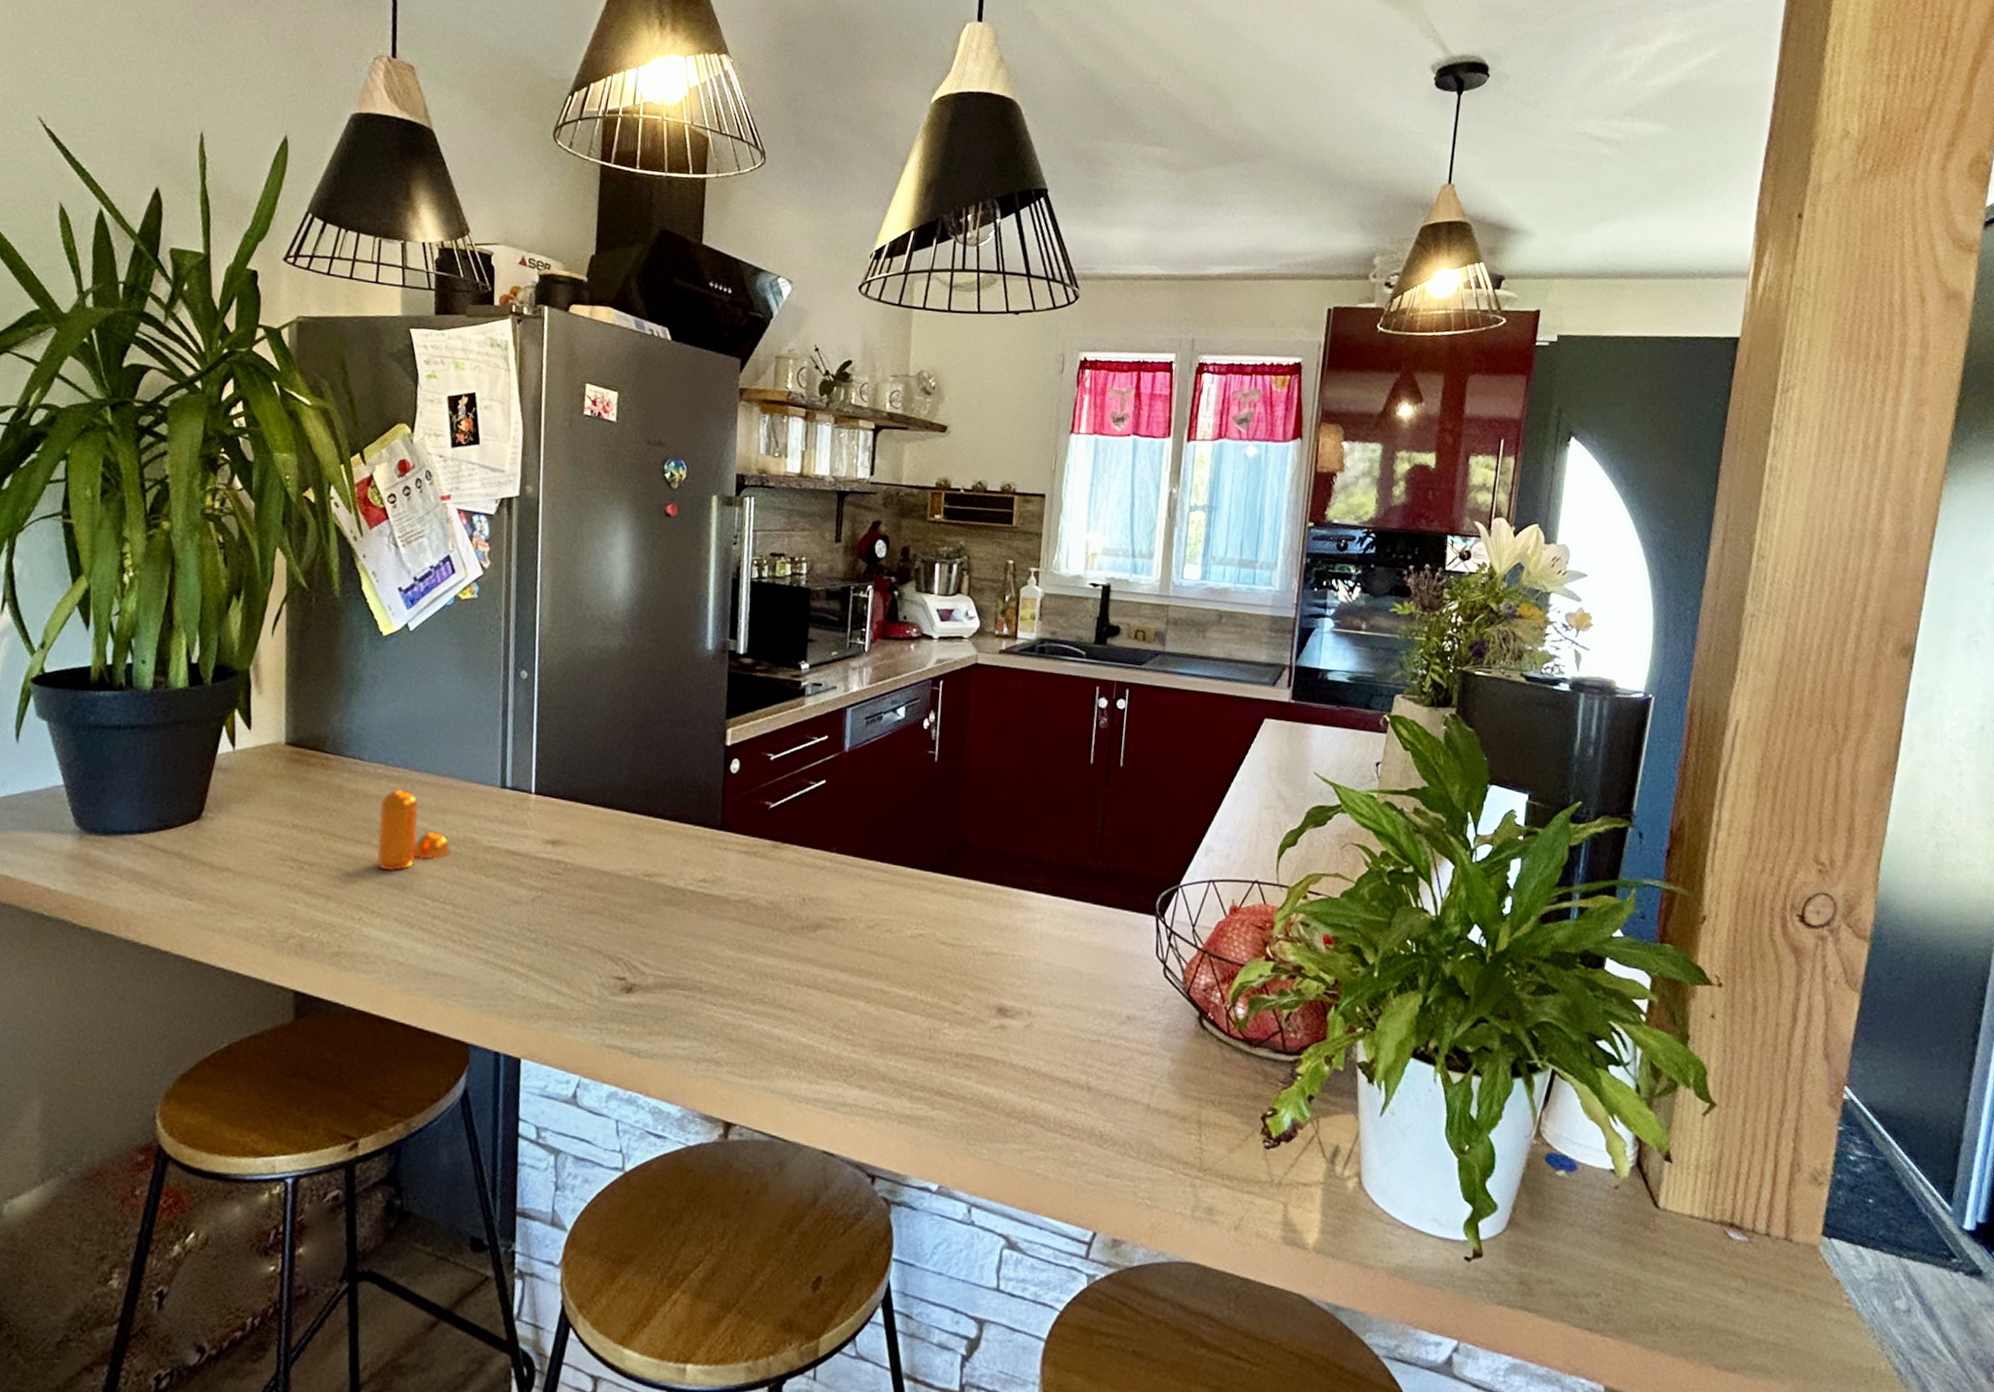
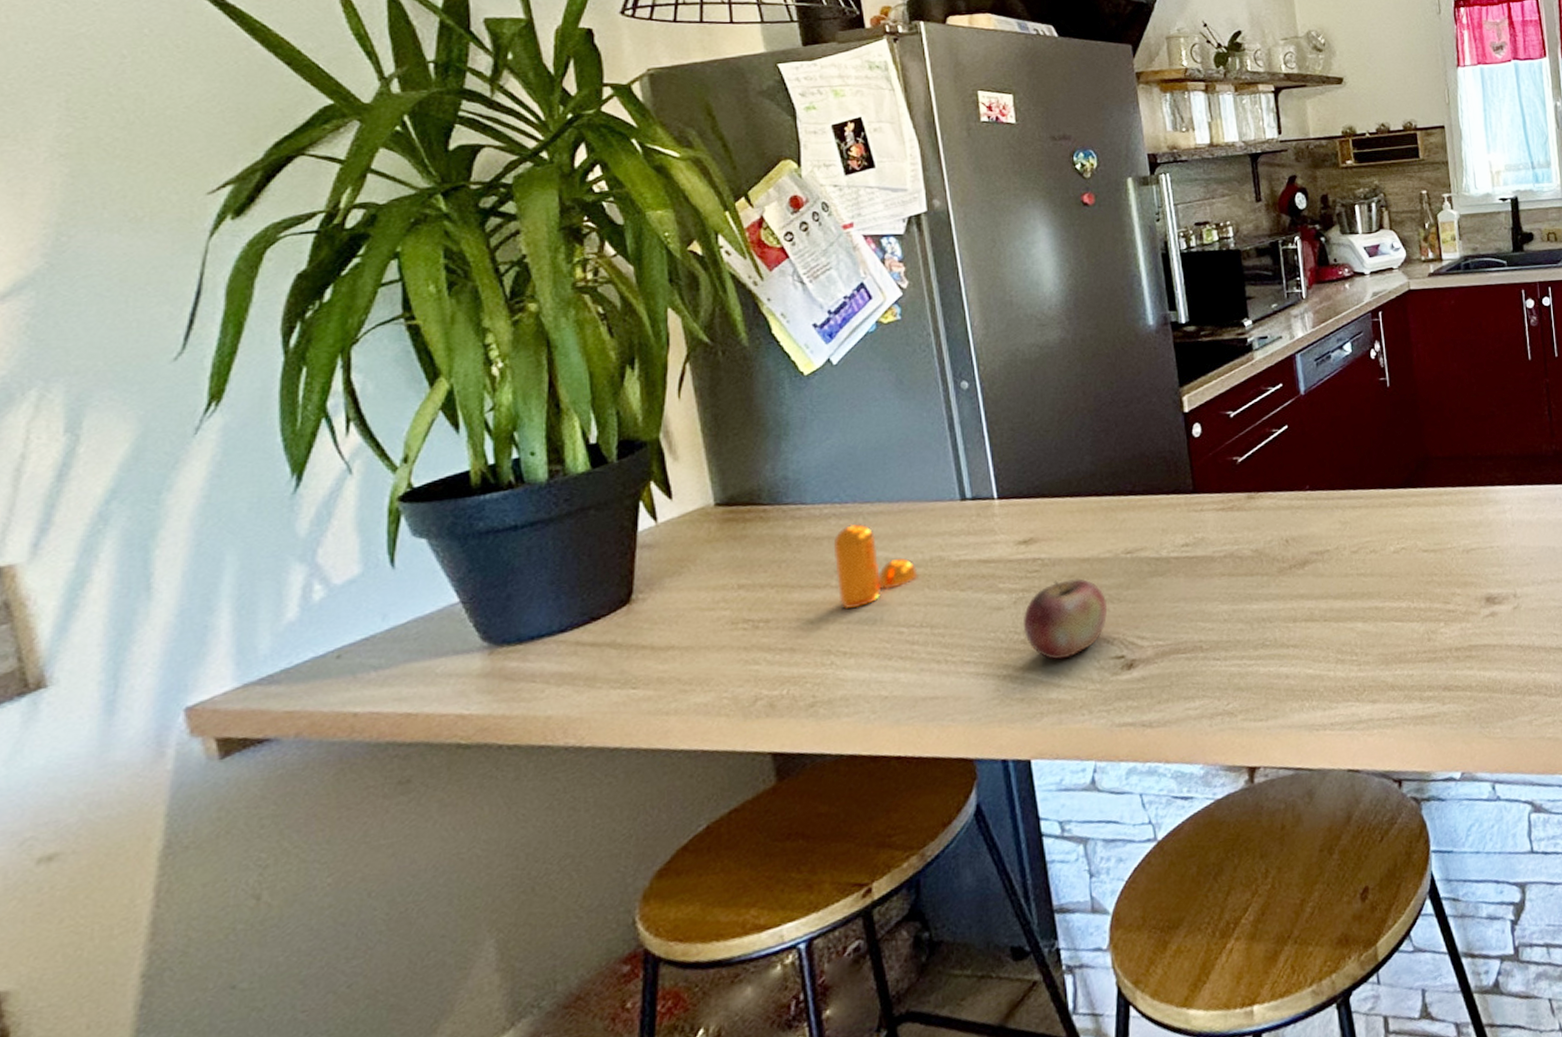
apple: none [535,887,618,967] -> present [1023,579,1107,660]

